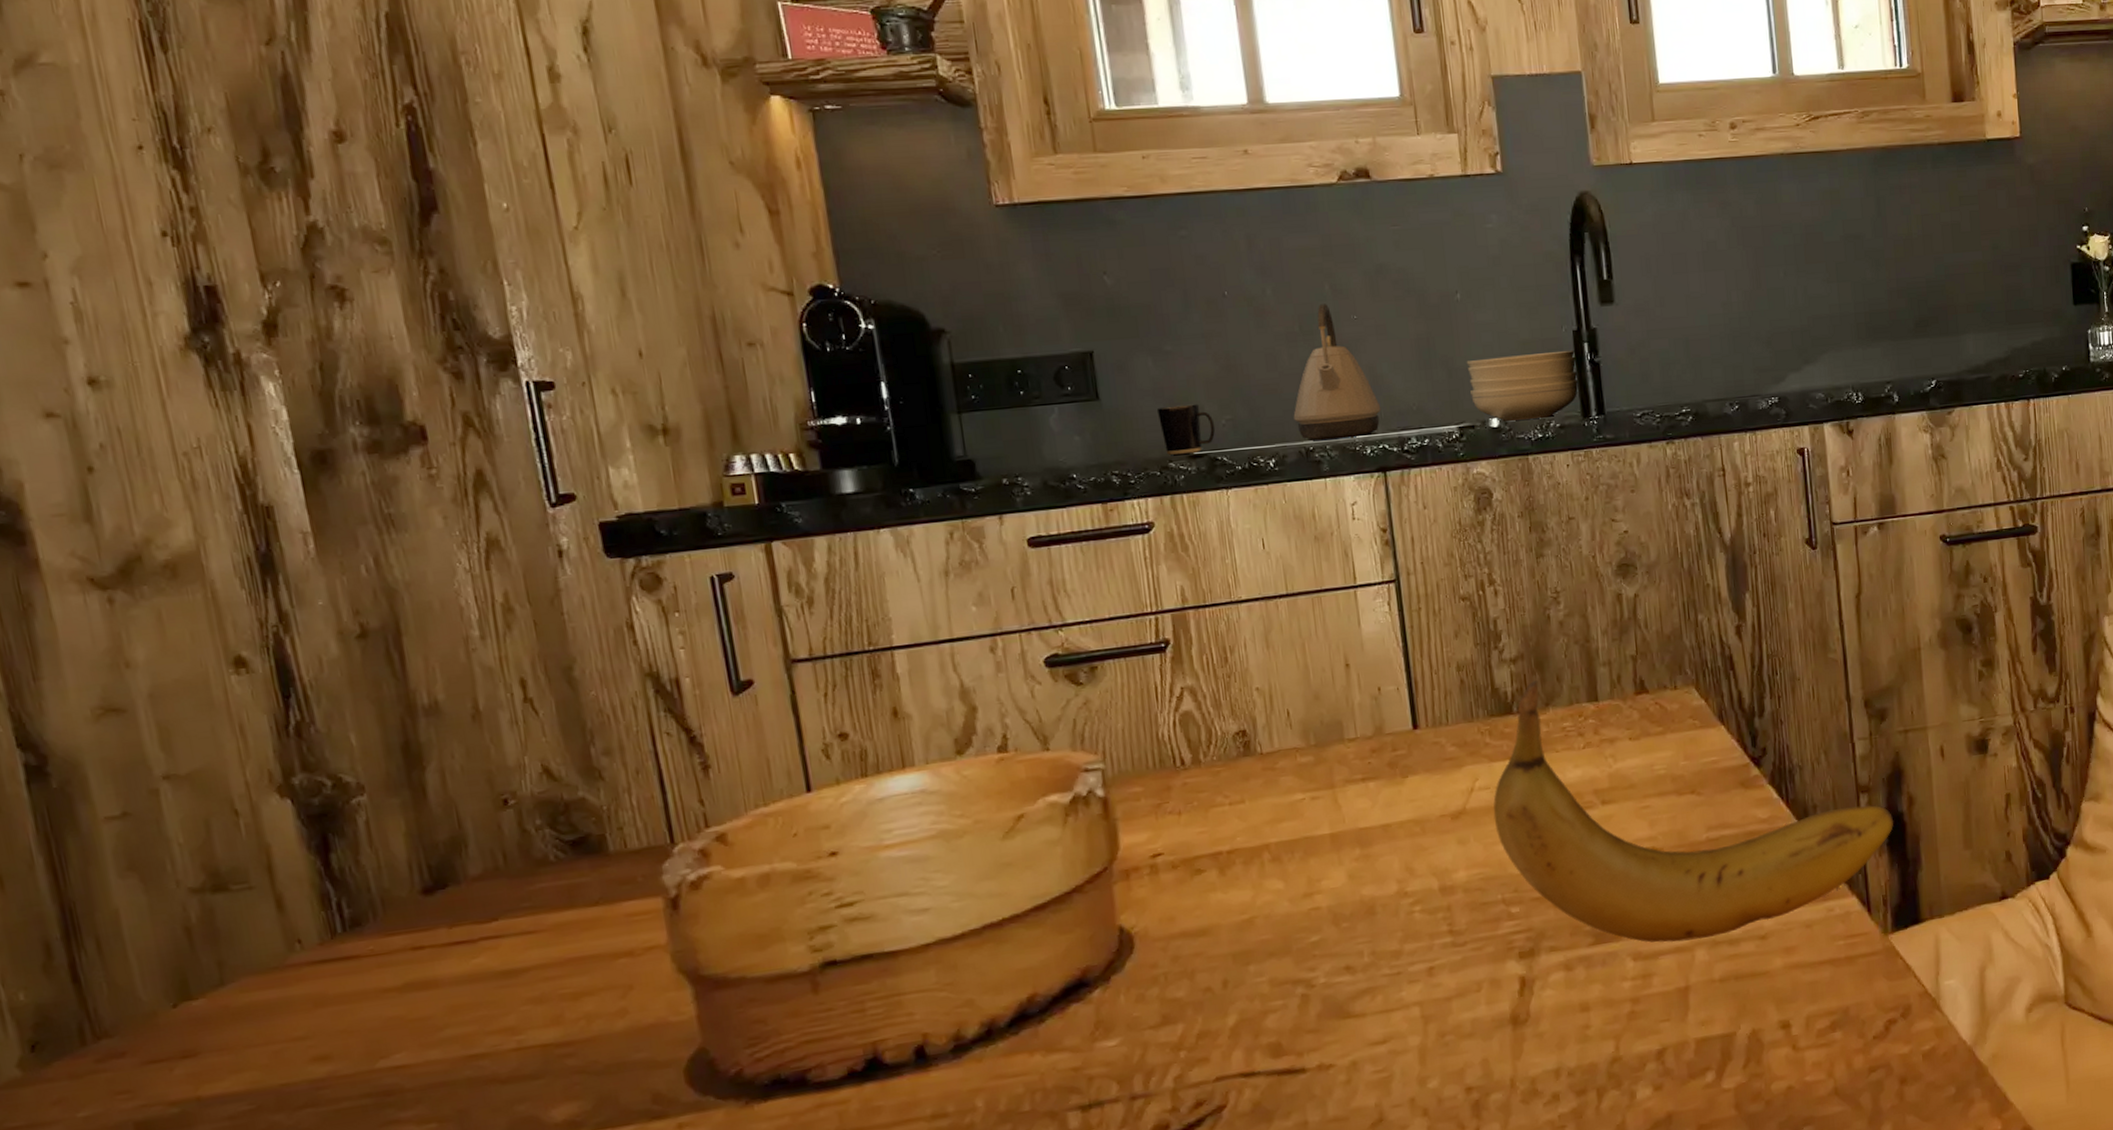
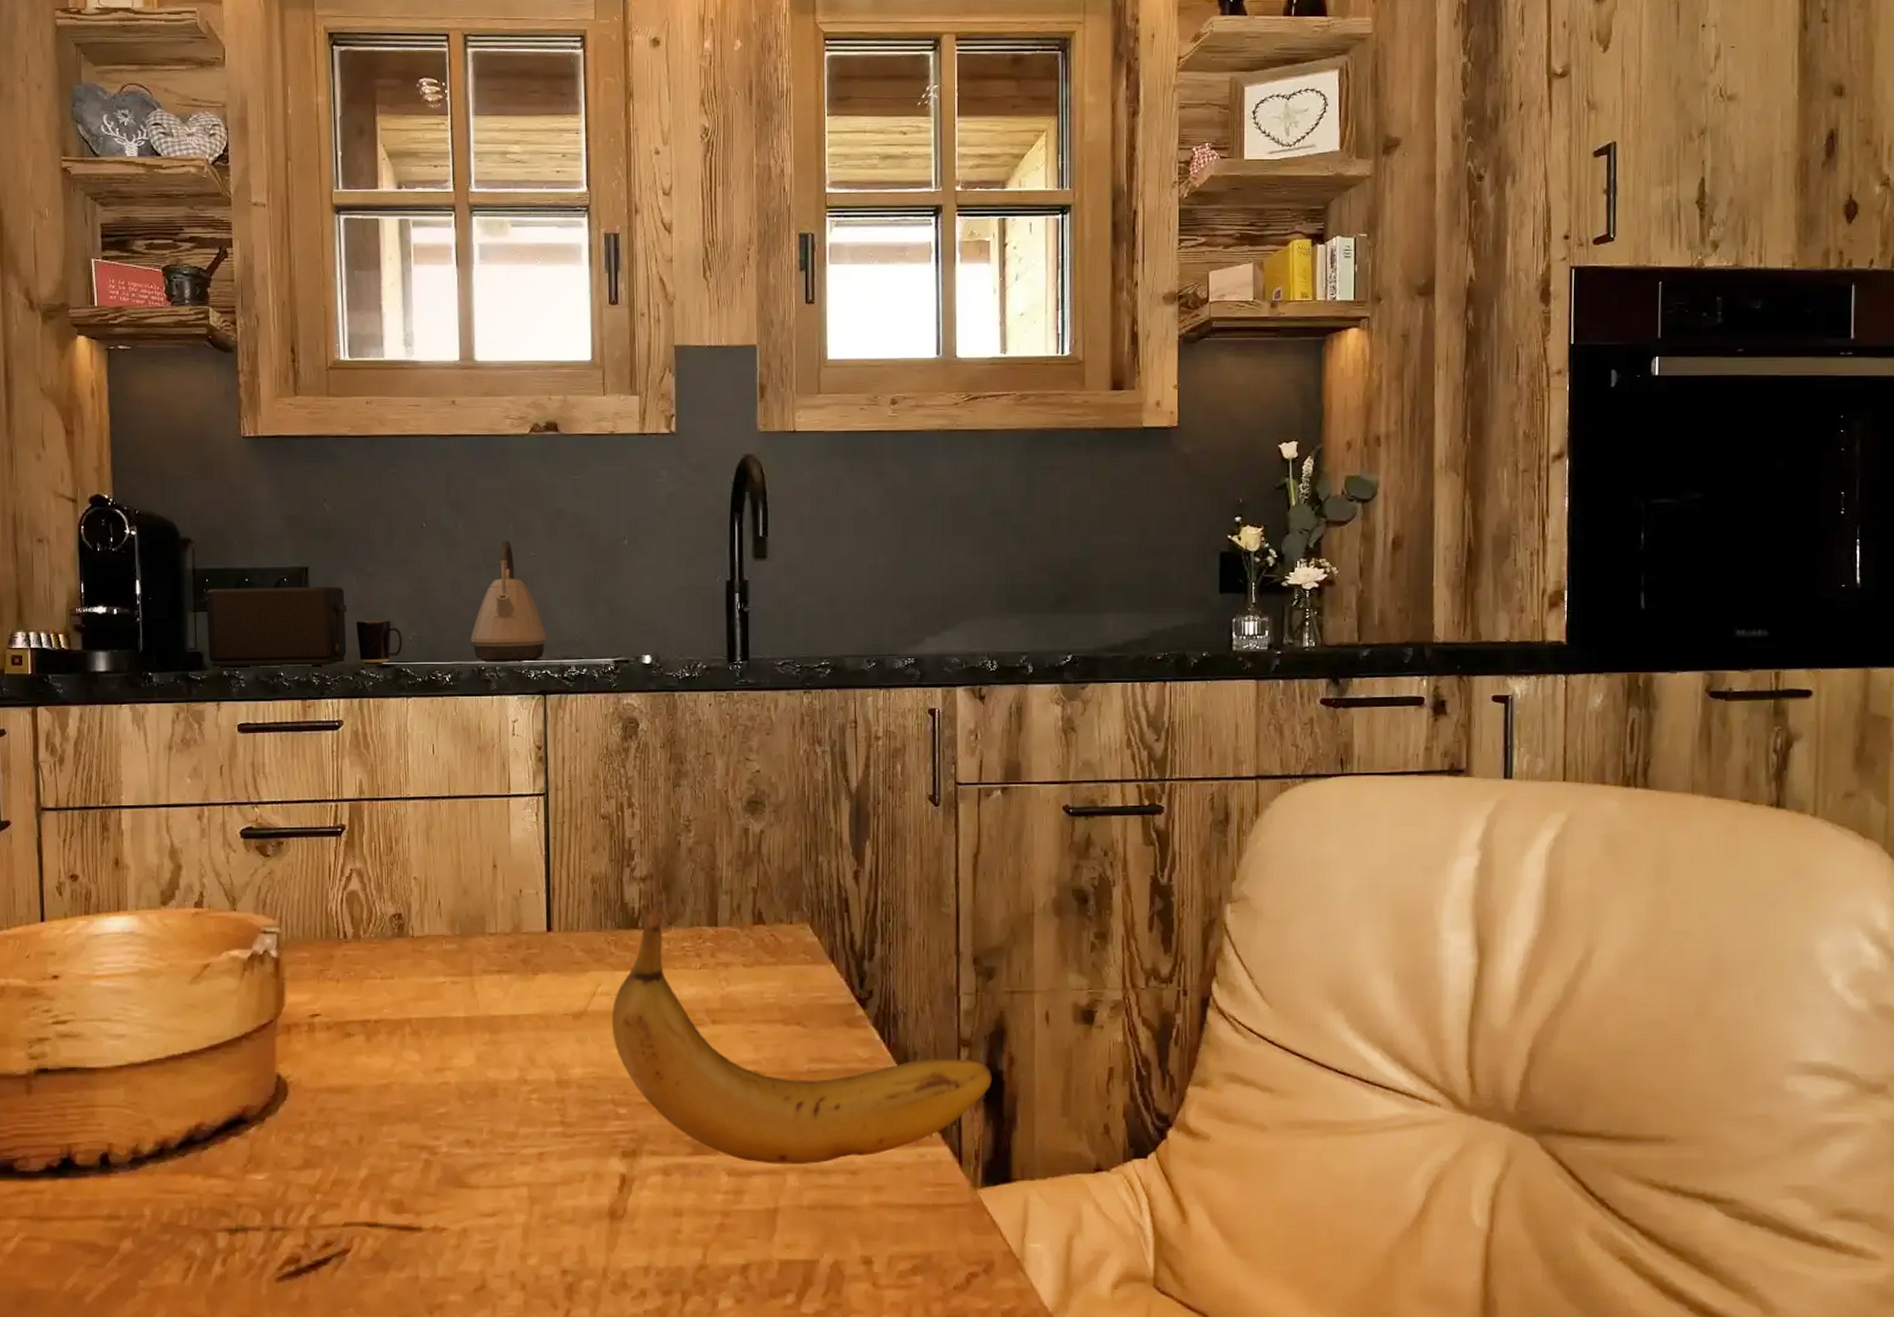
toaster: none [970,371,1150,476] -> present [205,586,348,669]
bowl: present [1466,351,1579,421] -> none [627,599,727,659]

